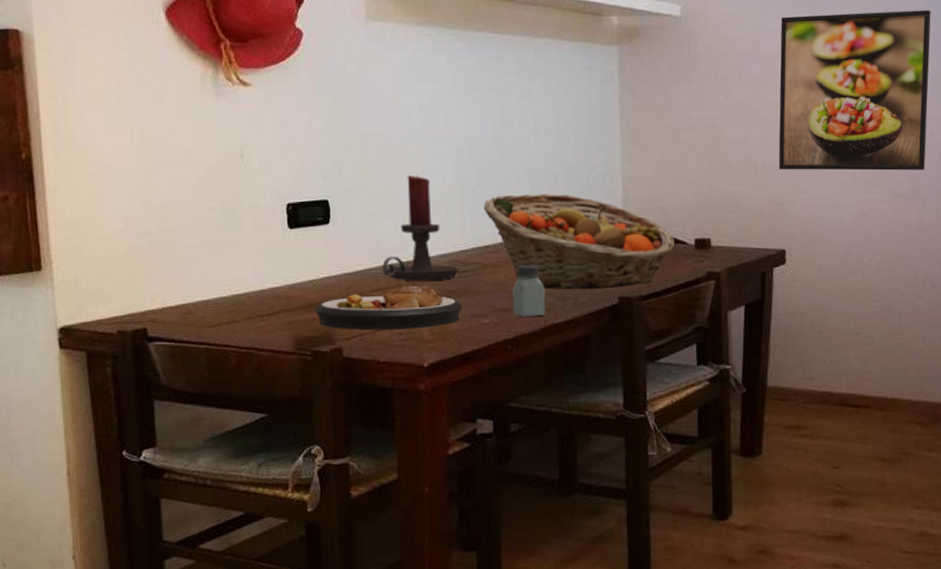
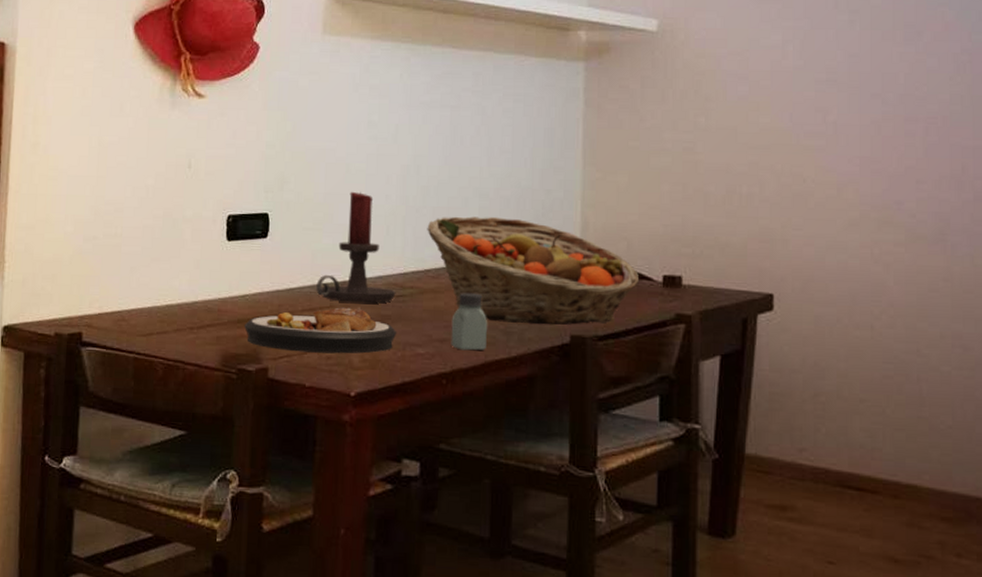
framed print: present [778,9,931,171] -> none [767,24,965,209]

